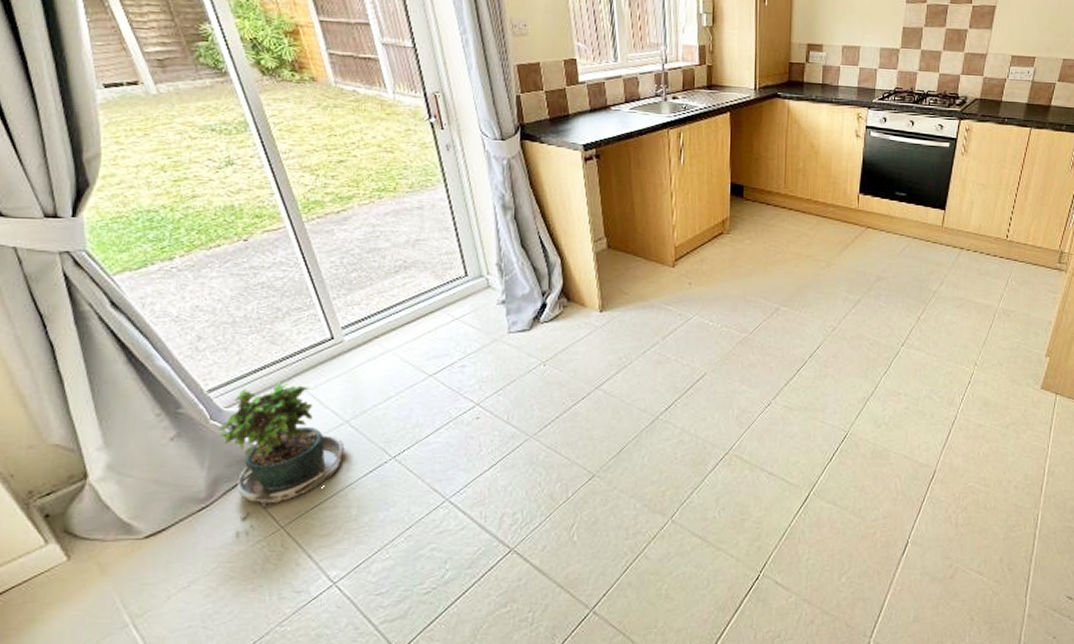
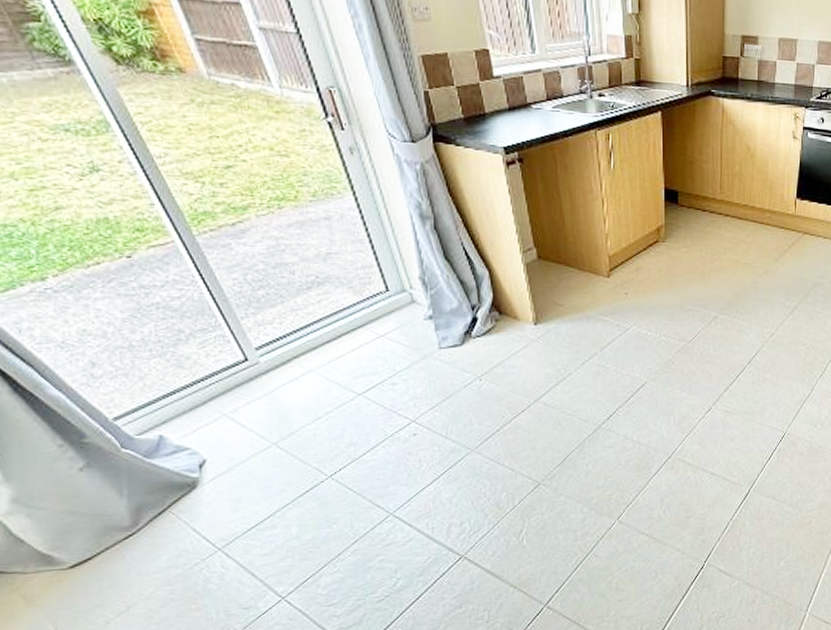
potted plant: present [218,381,345,535] -> none [132,406,276,560]

